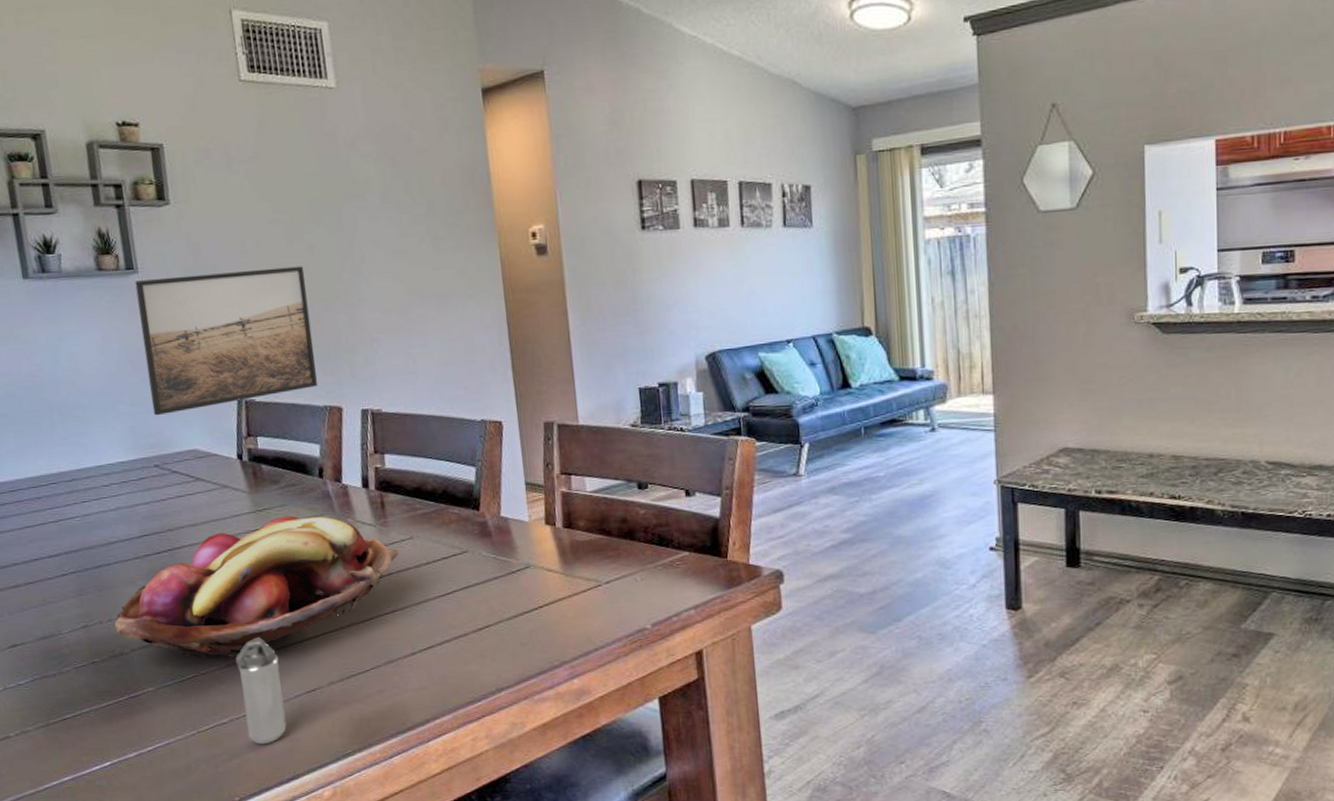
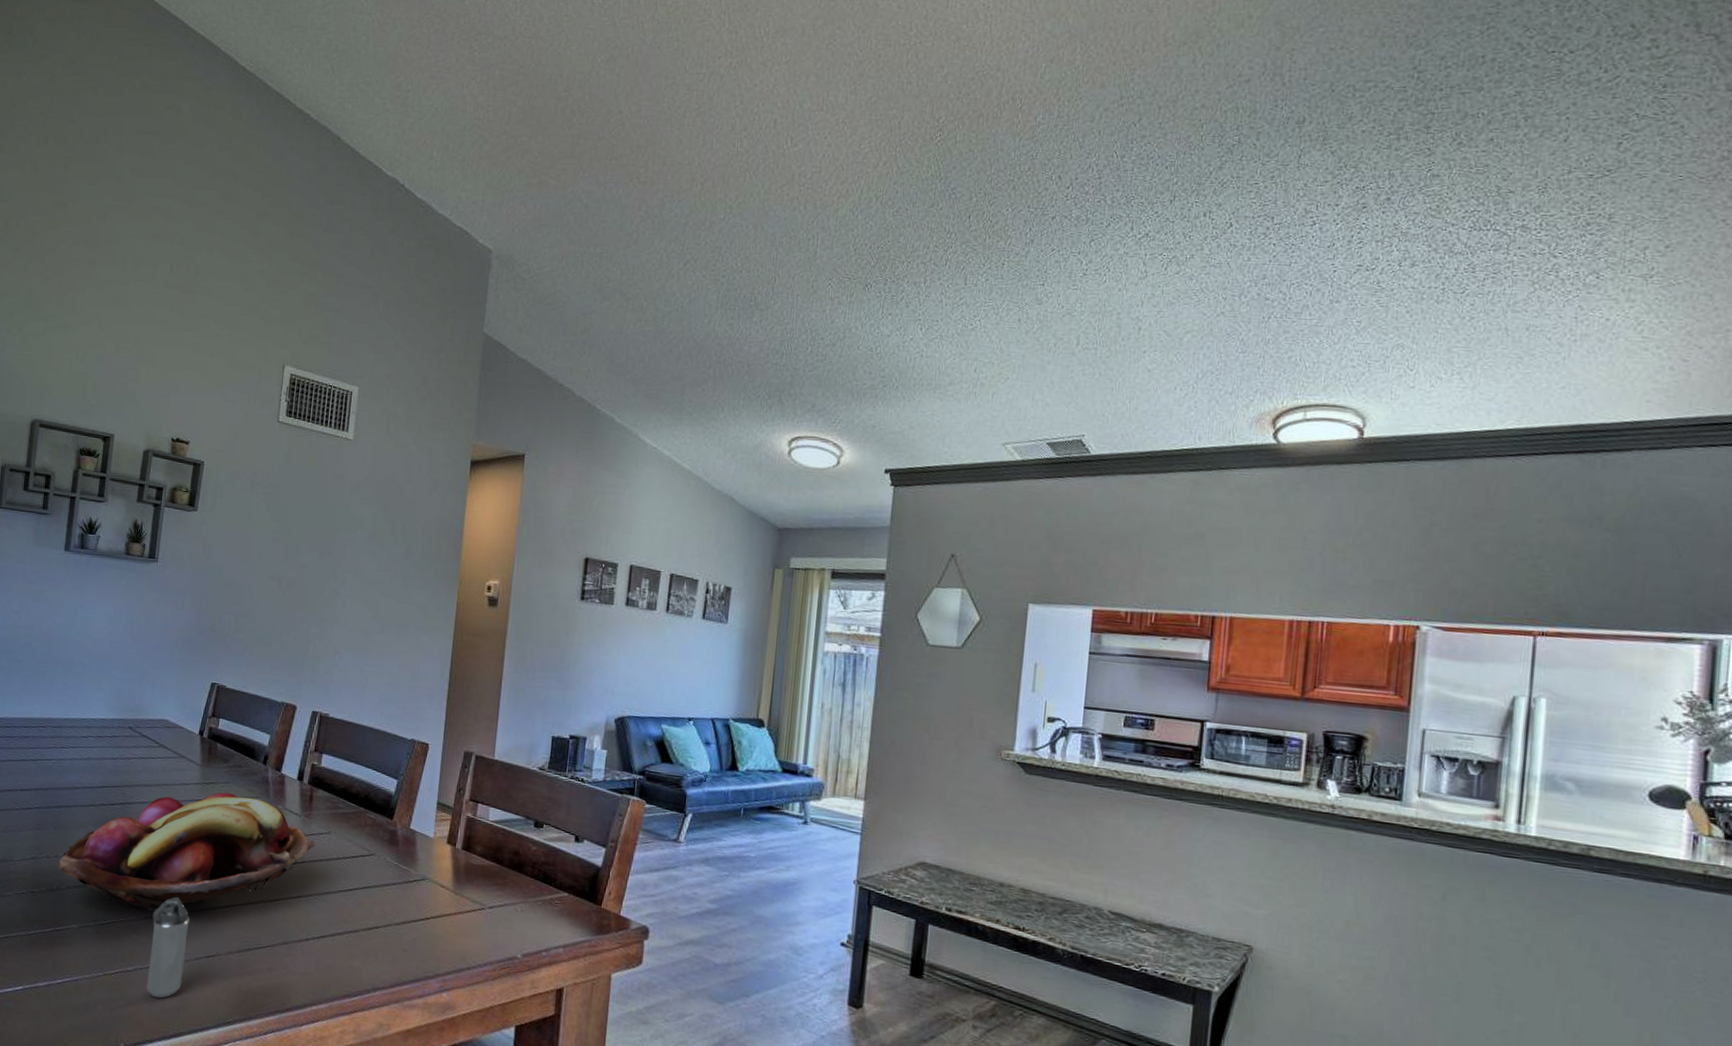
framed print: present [134,266,318,416] -> none [139,568,293,685]

